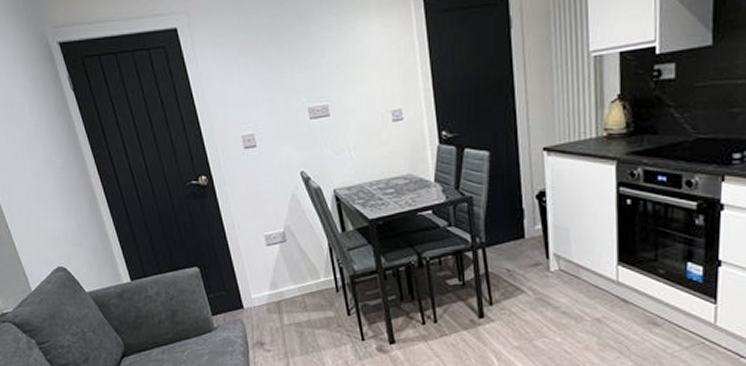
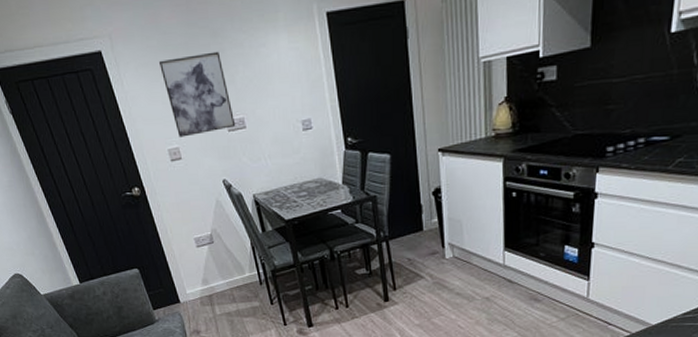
wall art: none [238,33,318,123] -> present [158,51,236,137]

